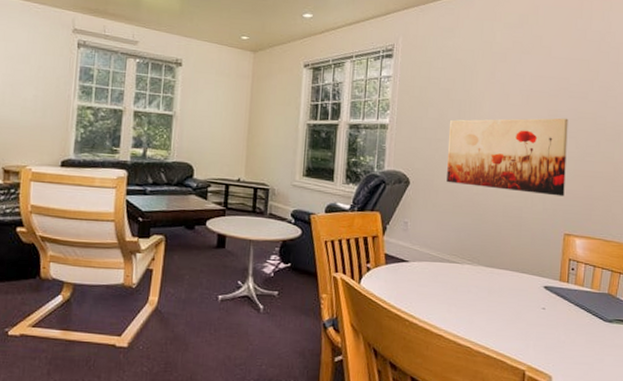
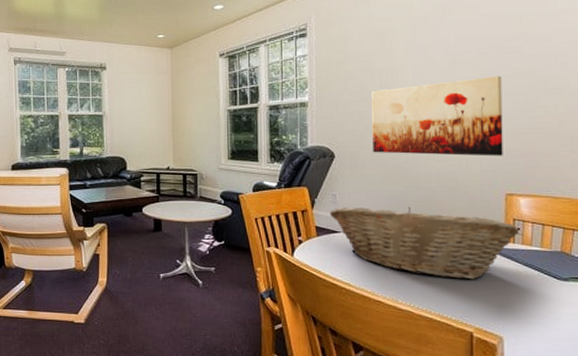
fruit basket: none [400,236,573,318] -> present [329,207,518,280]

